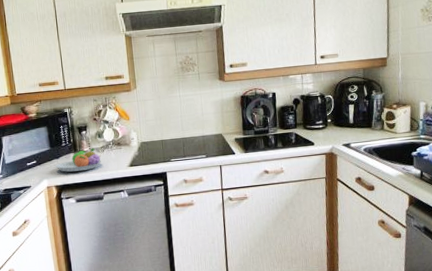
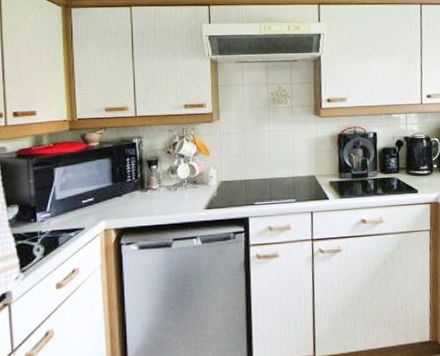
fruit bowl: present [55,148,101,172] -> none [117,185,172,213]

